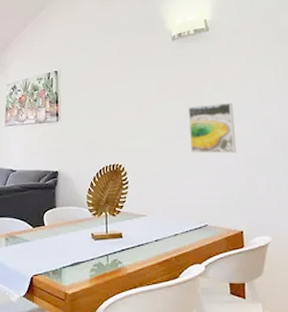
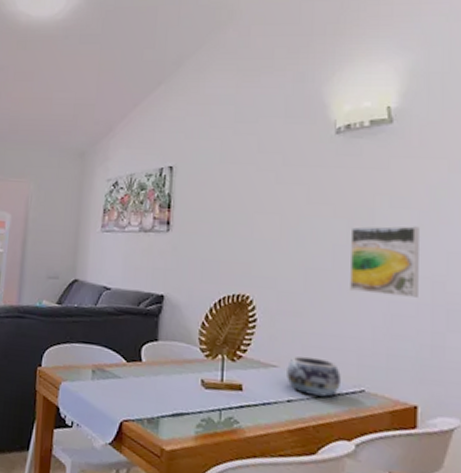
decorative bowl: none [153,205,191,234] -> present [287,356,341,397]

